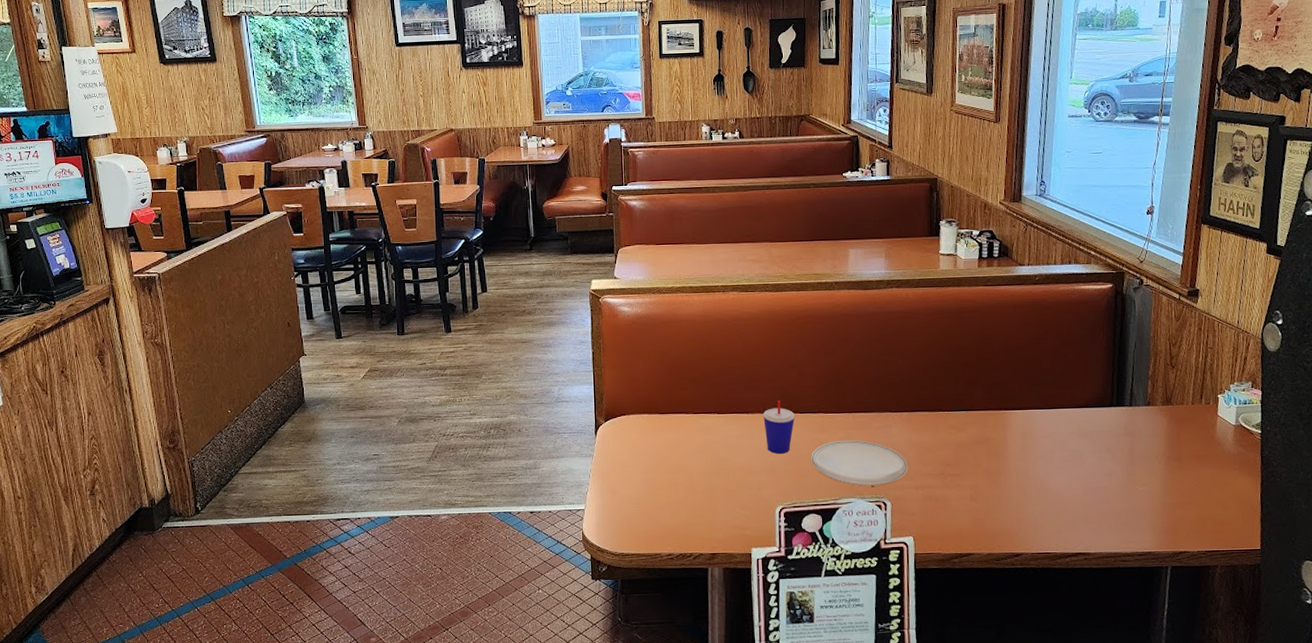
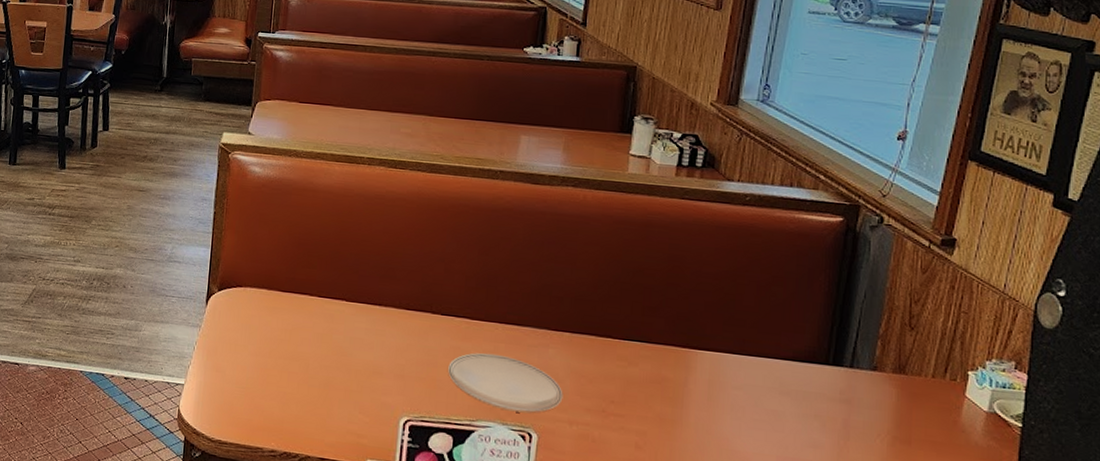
beverage cup: present [763,401,795,454] -> none [397,297,436,358]

